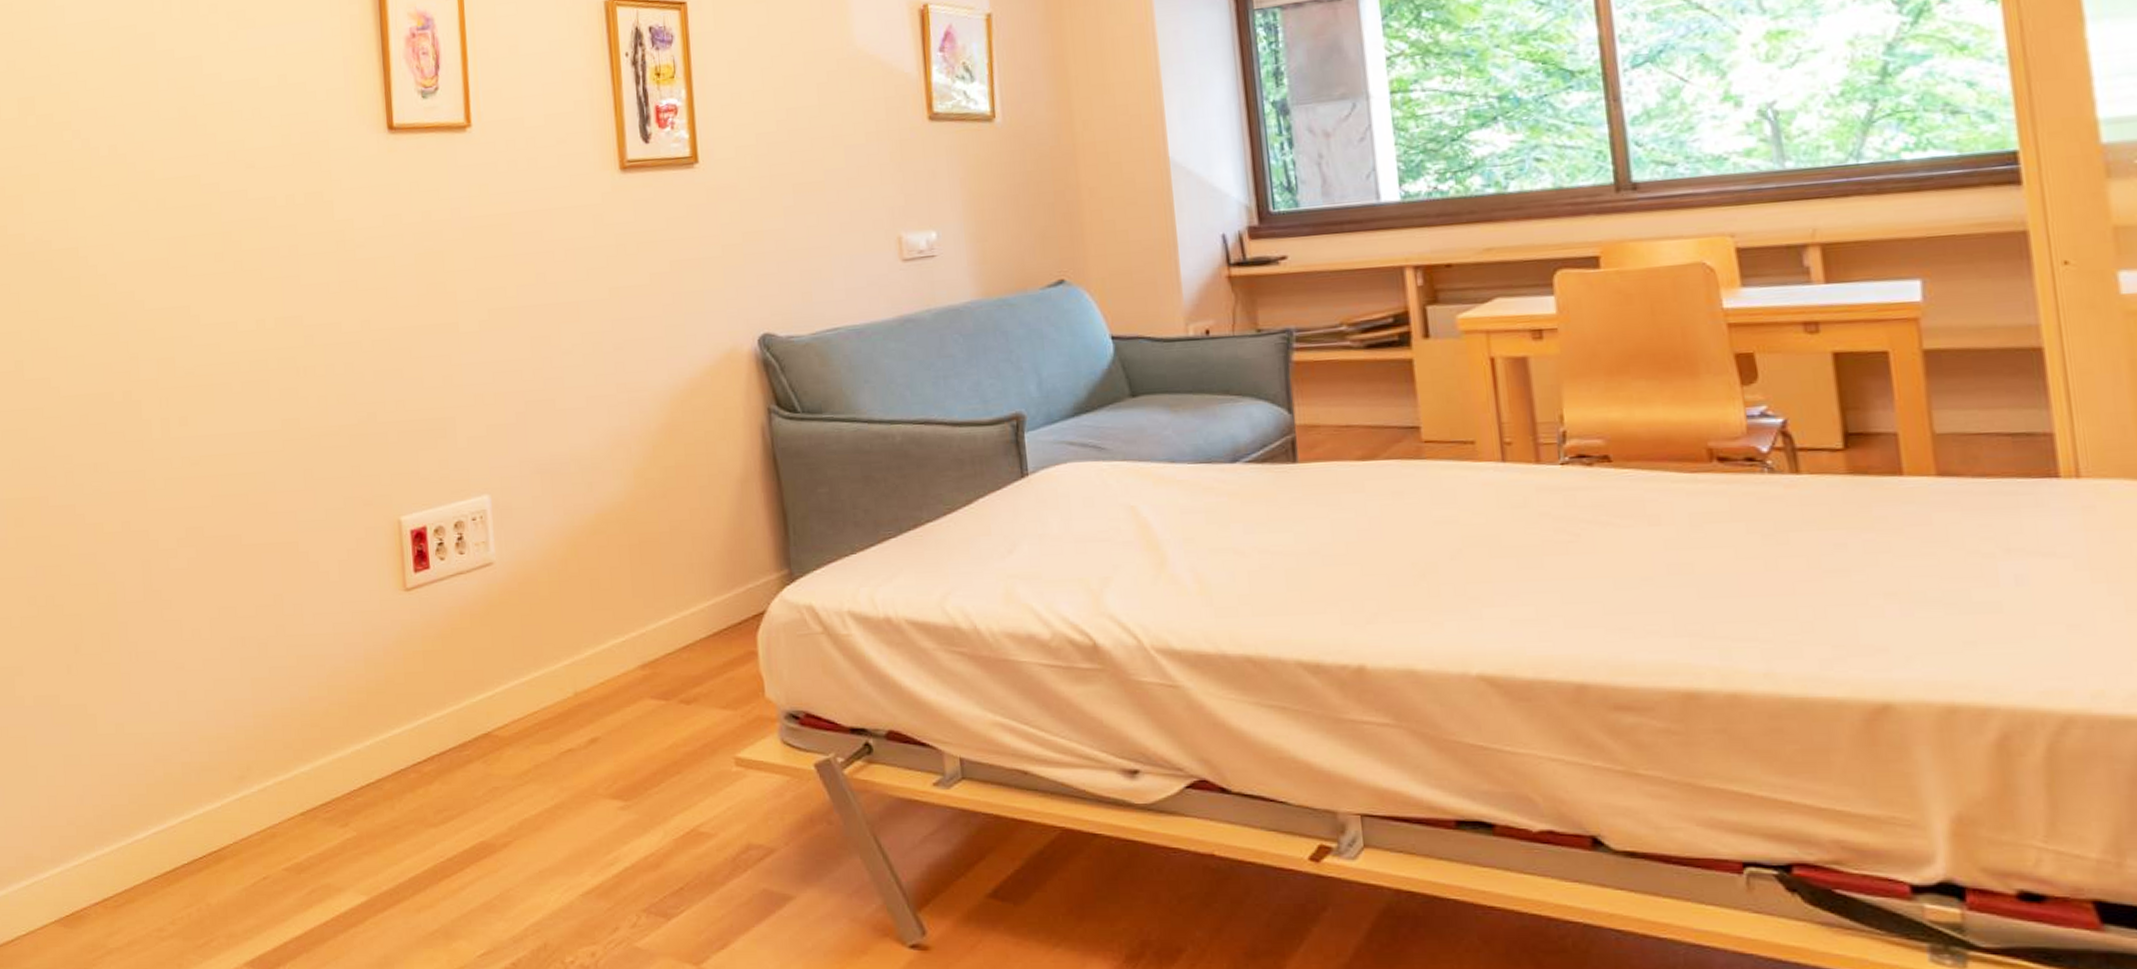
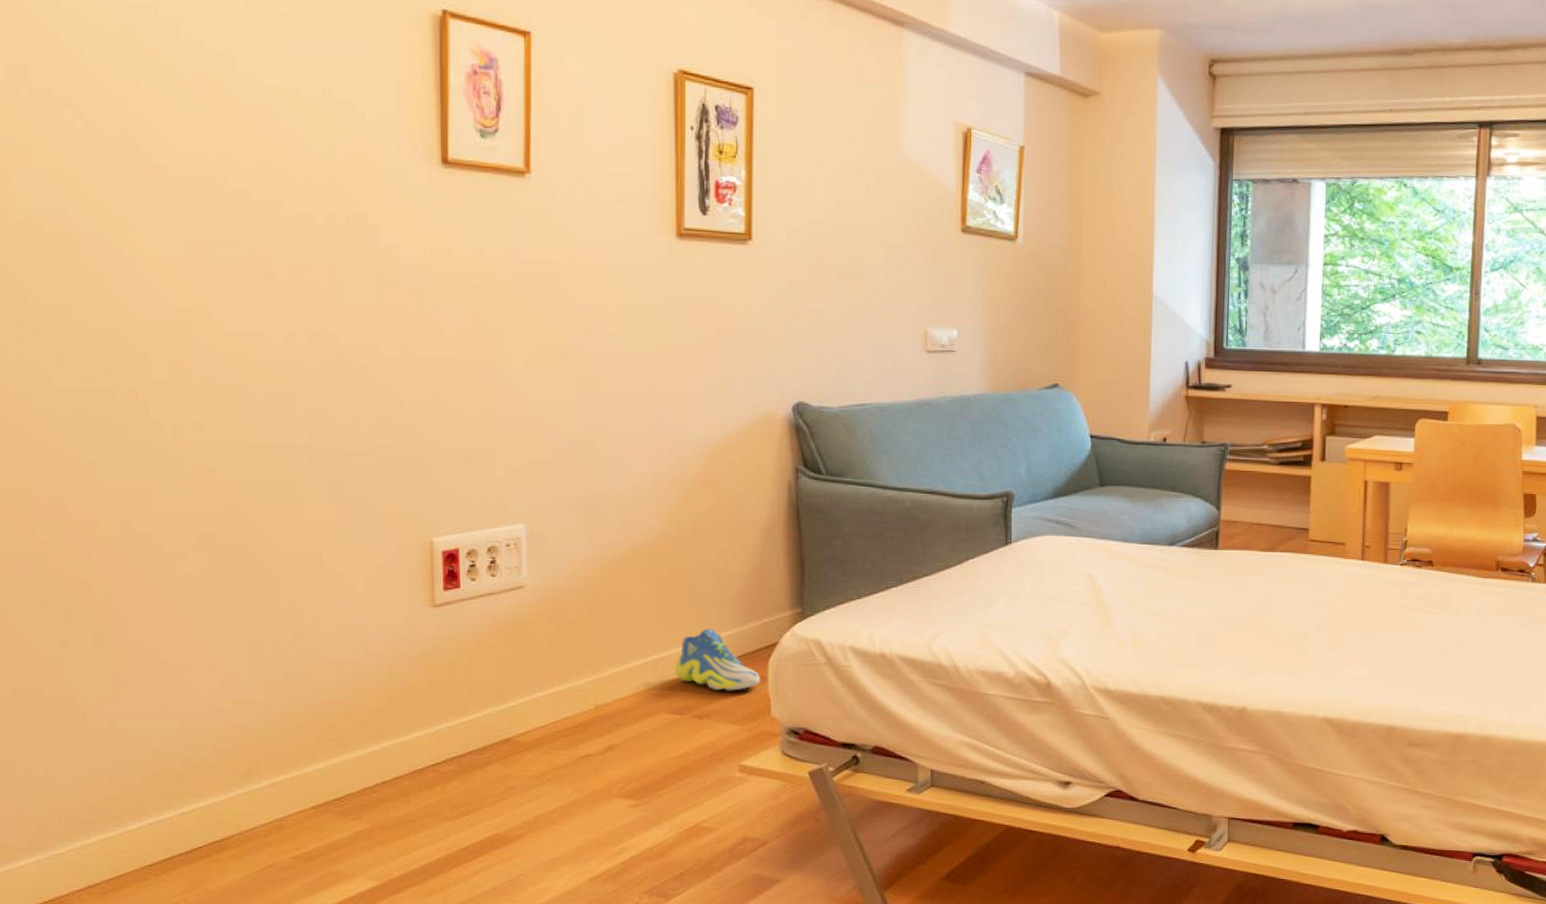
sneaker: none [654,598,751,671] -> present [674,628,761,691]

